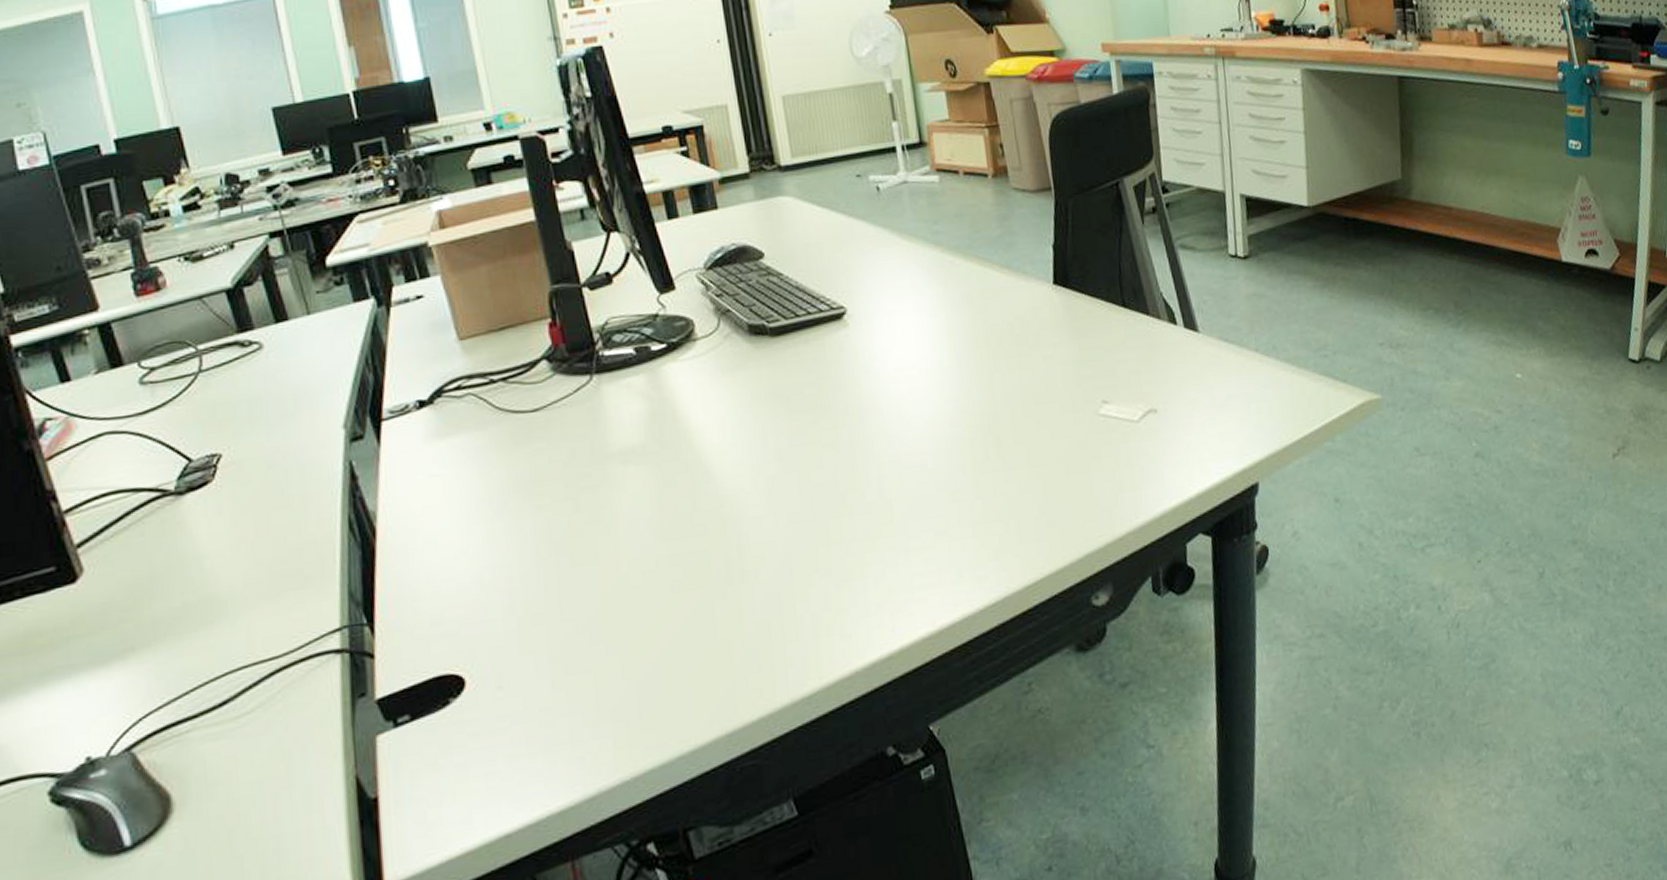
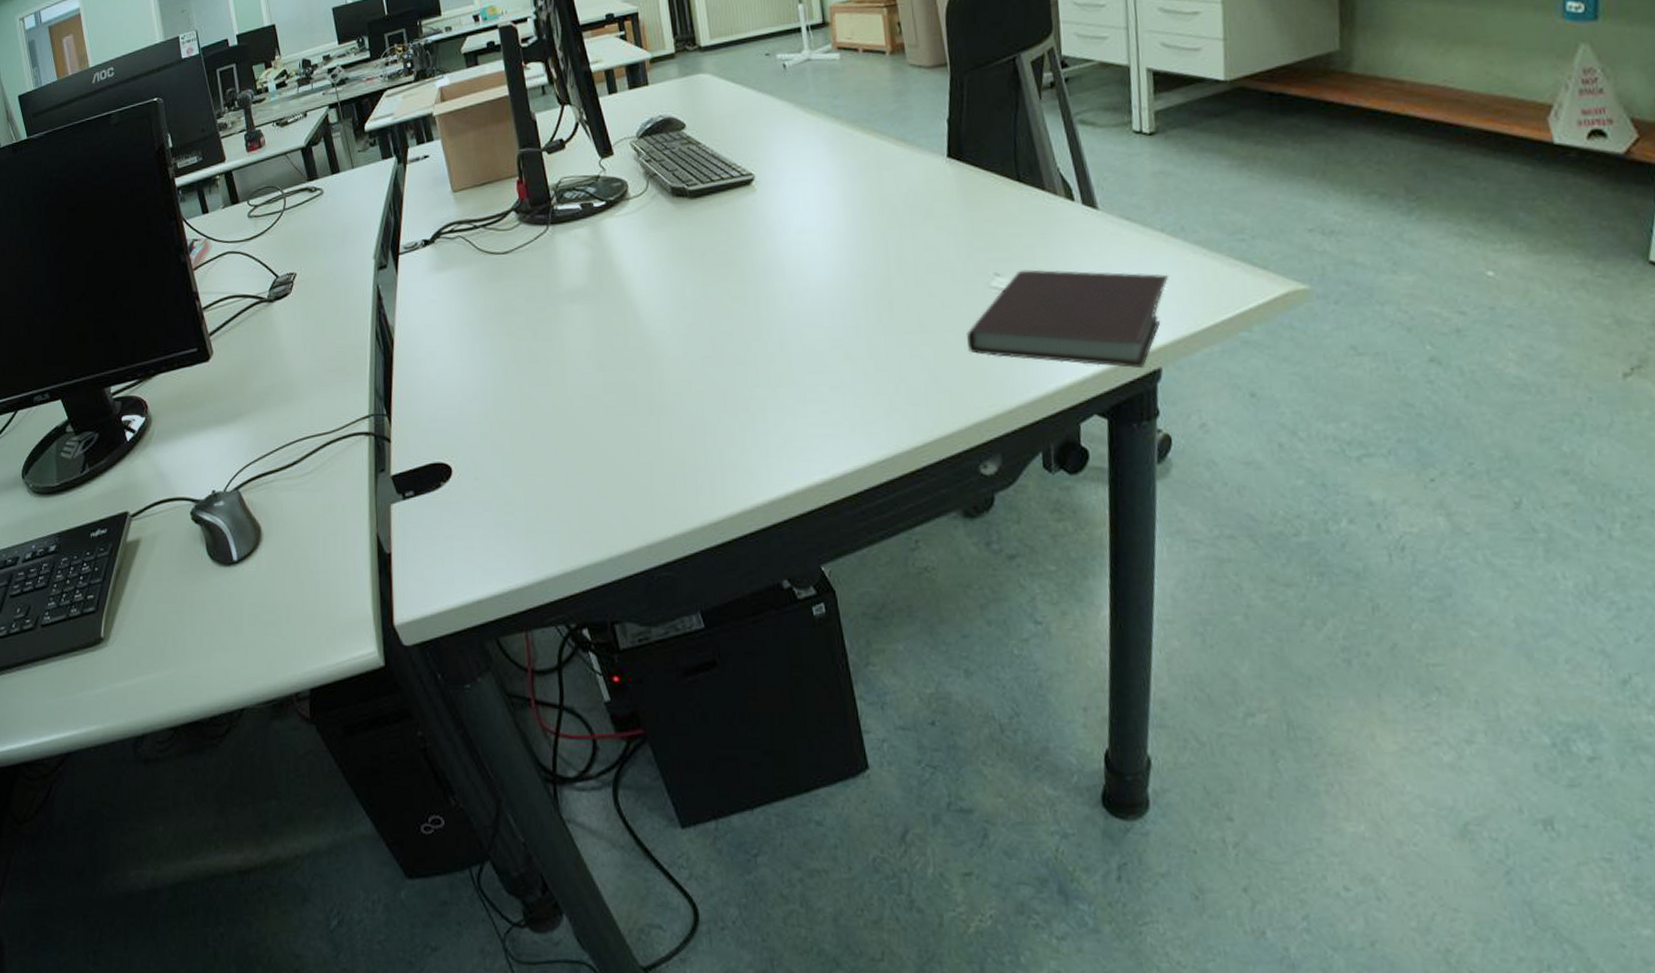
notebook: none [1076,392,1264,486] -> present [967,269,1169,369]

